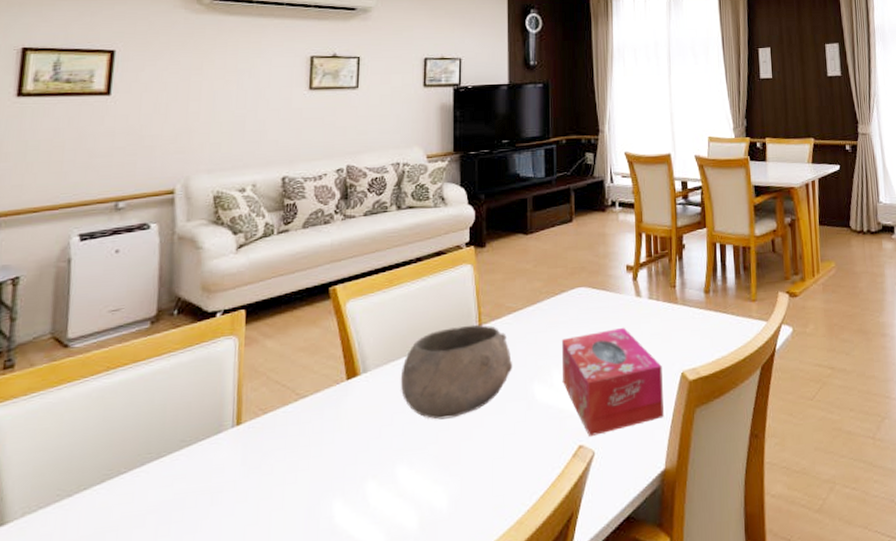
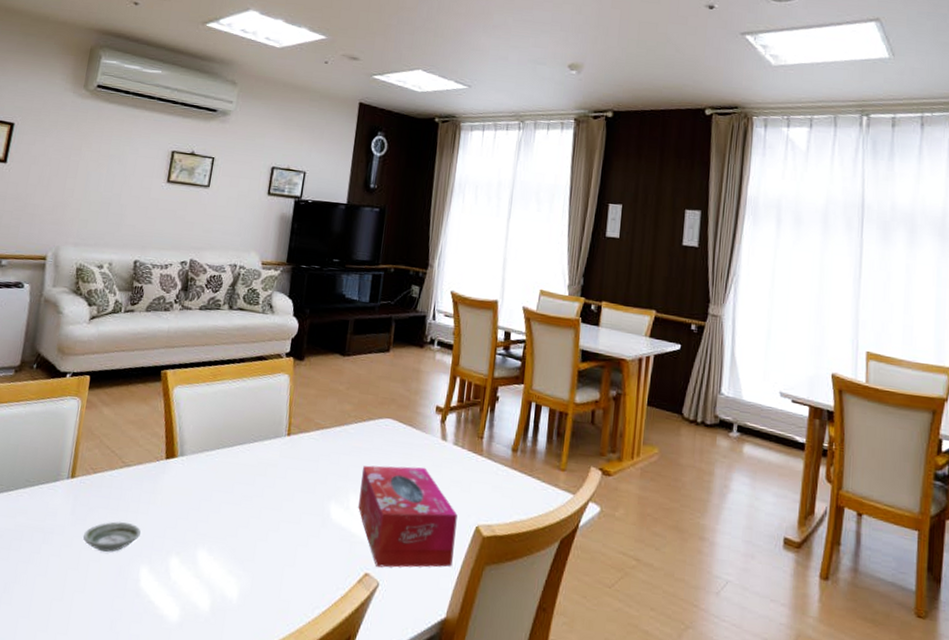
saucer: none [260,458,328,497] -> present [83,521,141,552]
bowl: present [400,324,513,420] -> none [210,431,314,518]

